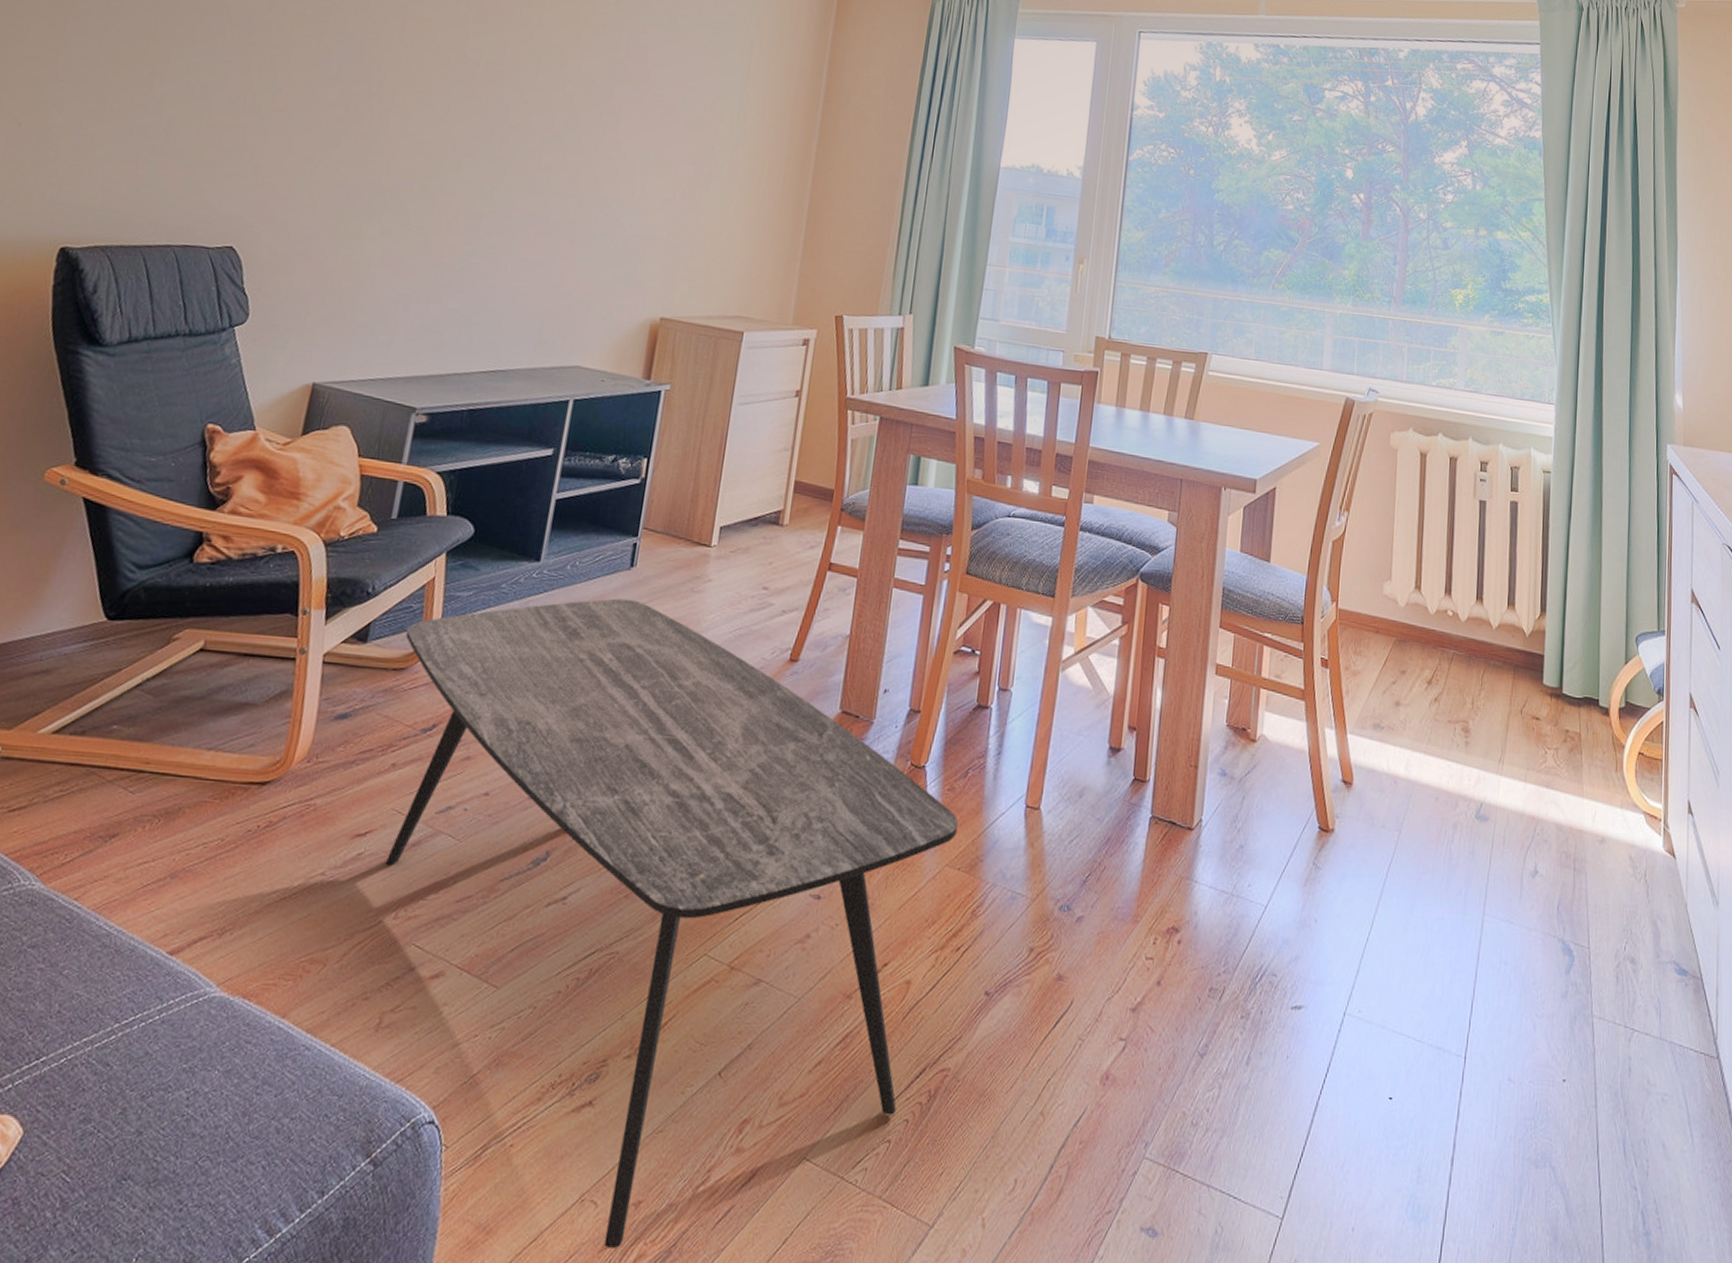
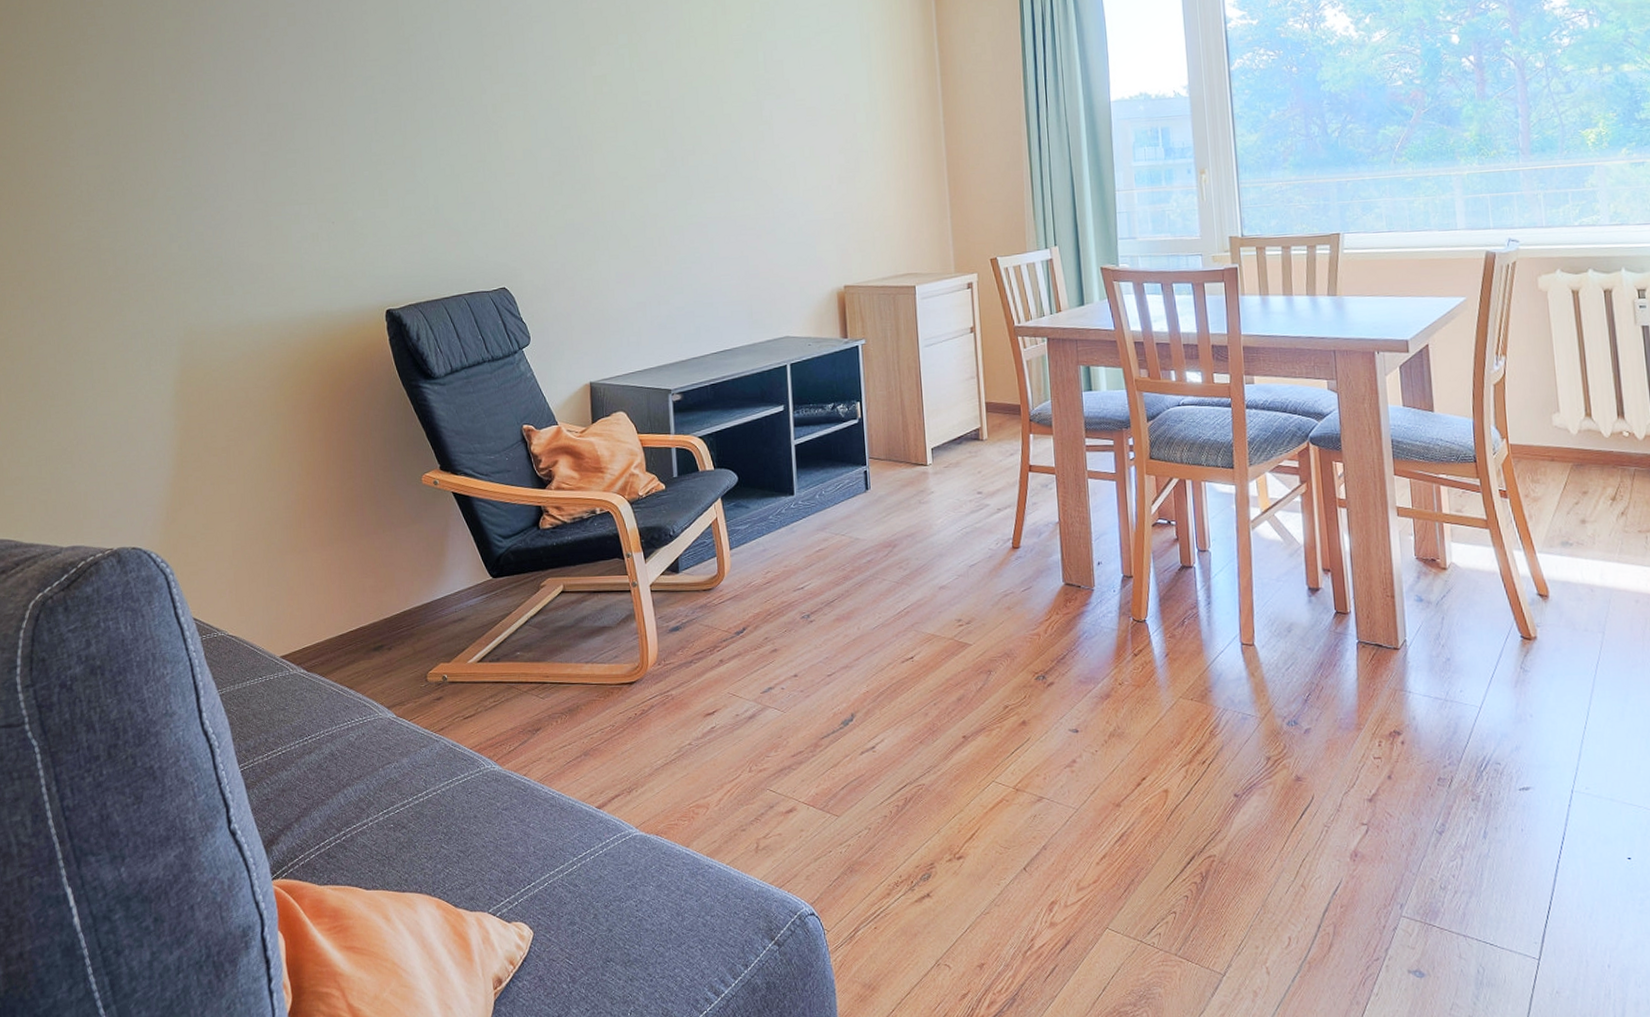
coffee table: present [385,598,959,1248] -> none [706,515,1185,997]

